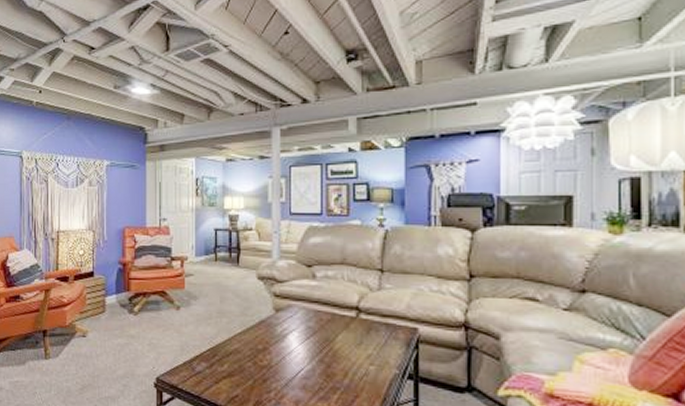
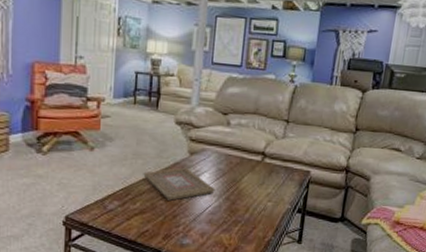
picture frame: none [229,325,307,363] -> present [143,167,216,201]

